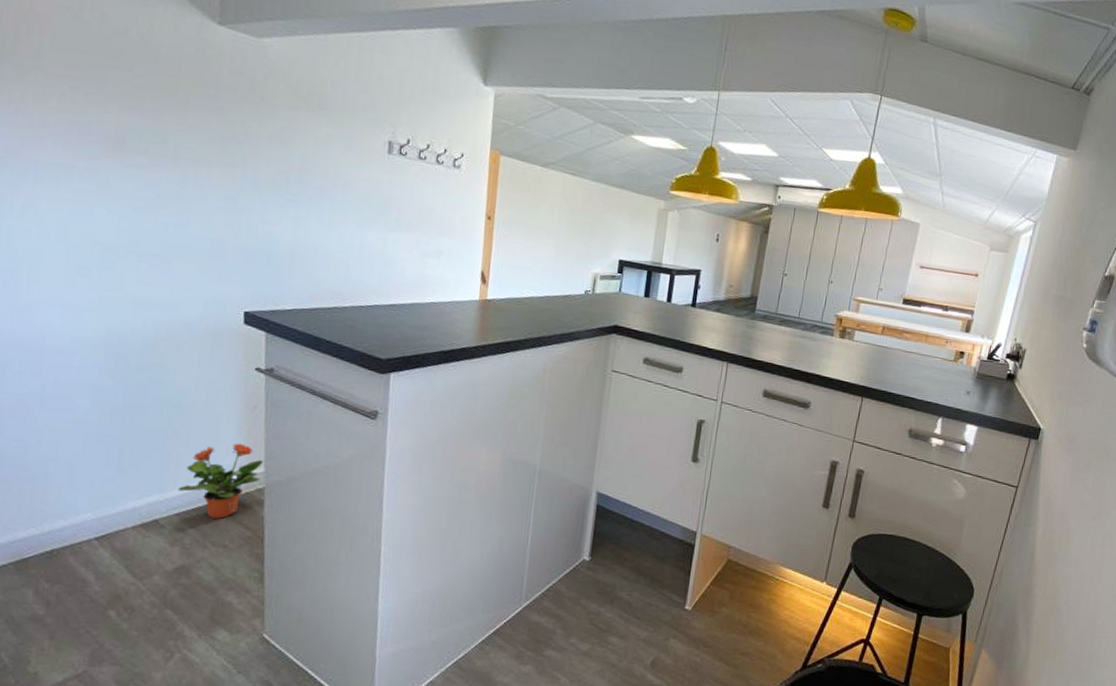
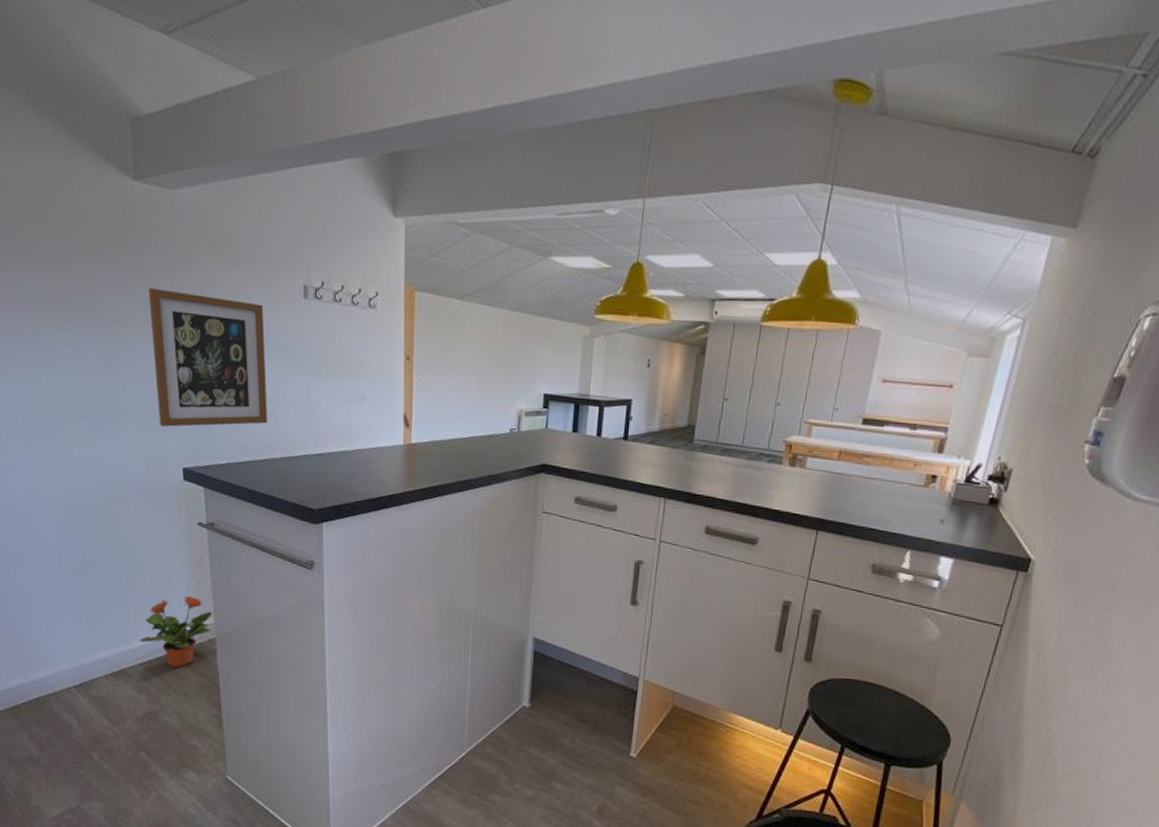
wall art: none [222,130,346,272] -> present [148,287,268,427]

